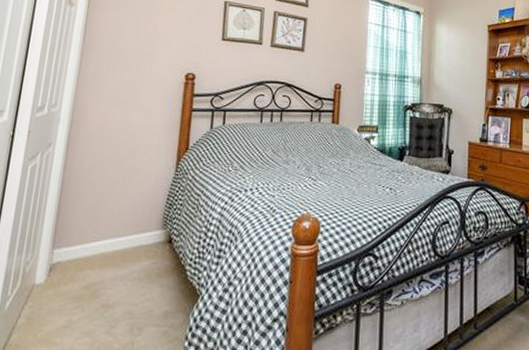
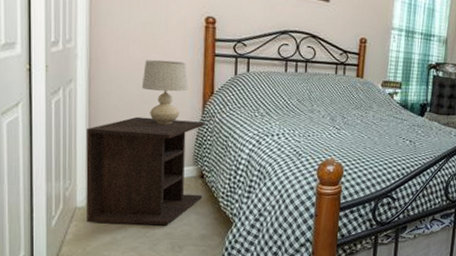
nightstand: none [43,178,178,303] -> present [86,116,205,226]
table lamp: none [117,118,164,186] -> present [141,59,188,125]

